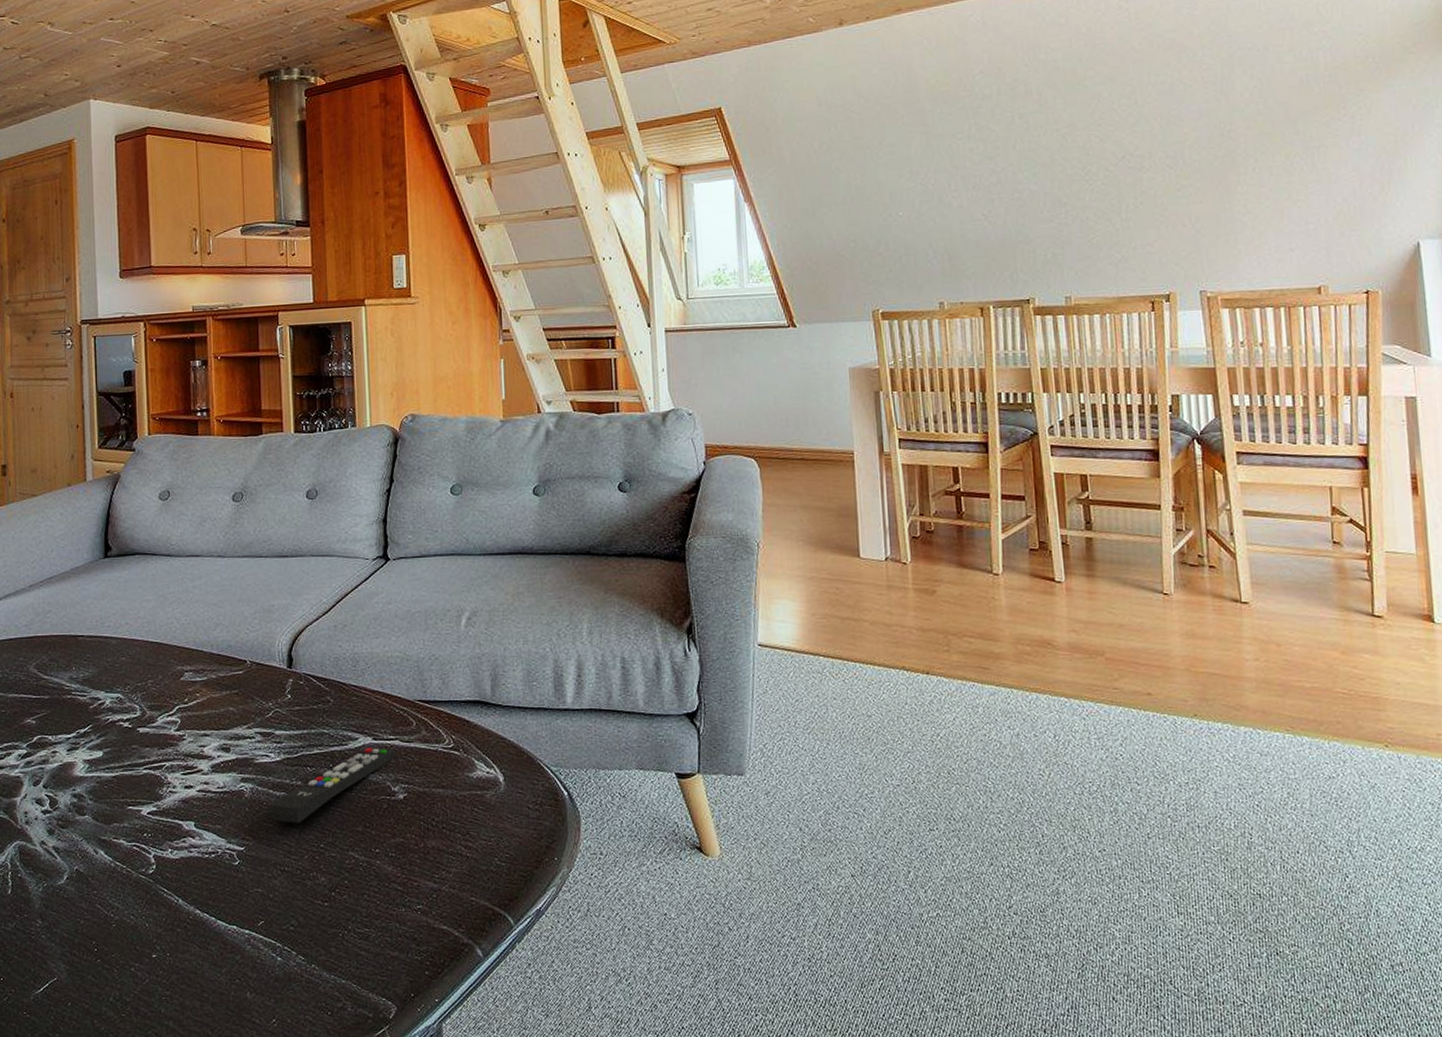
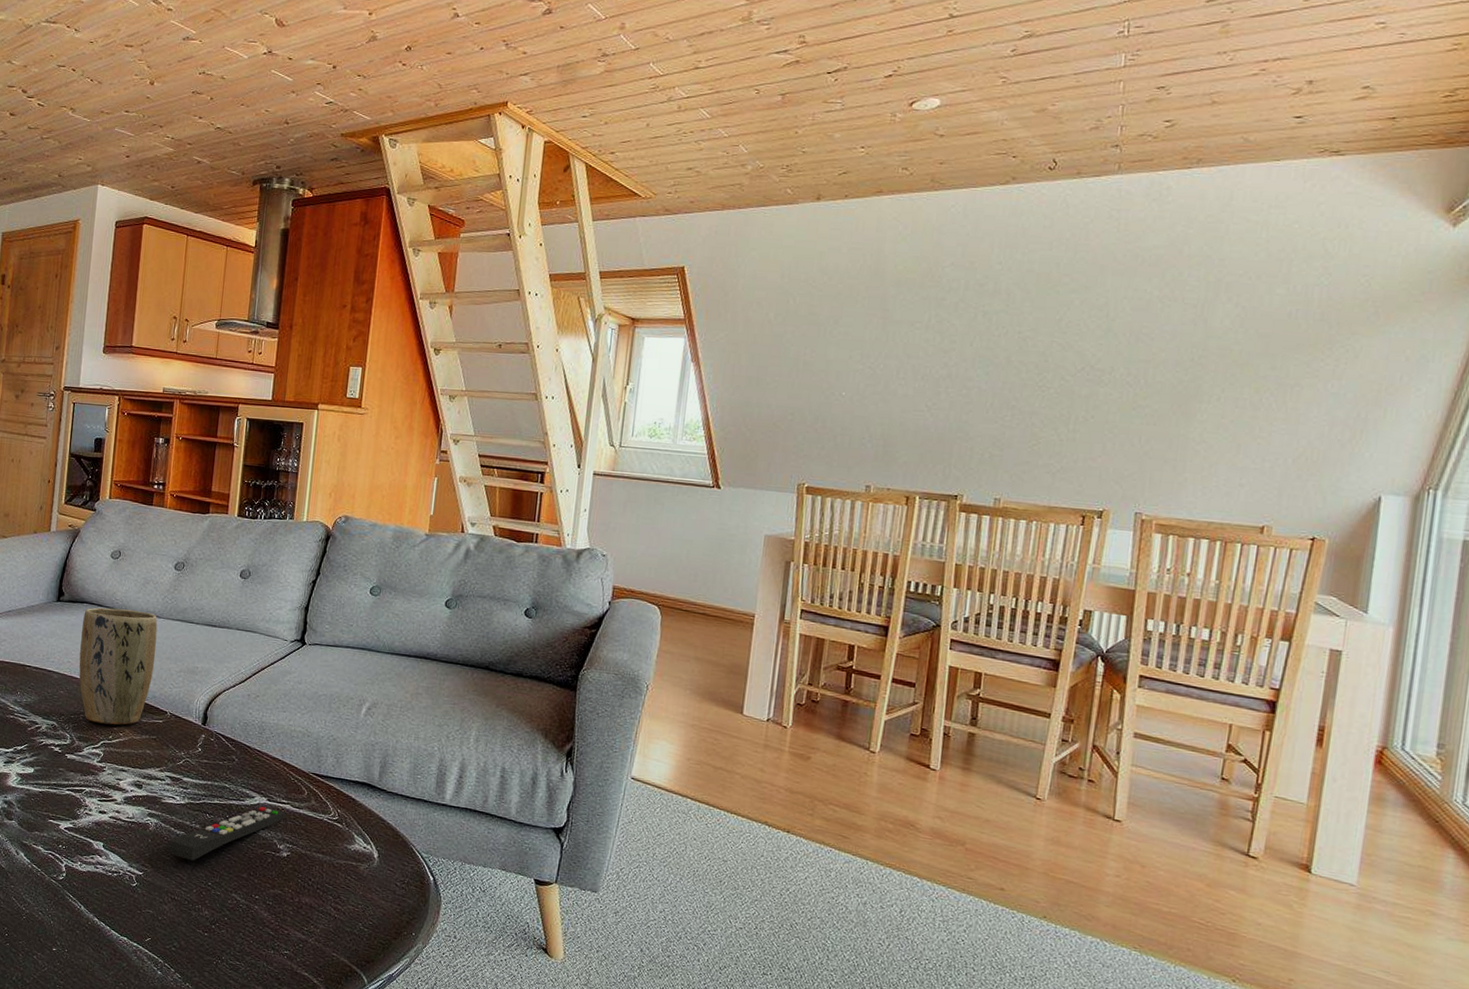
plant pot: none [137,553,225,687] -> present [79,607,158,725]

